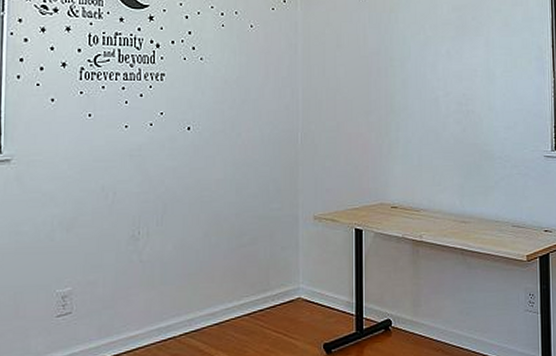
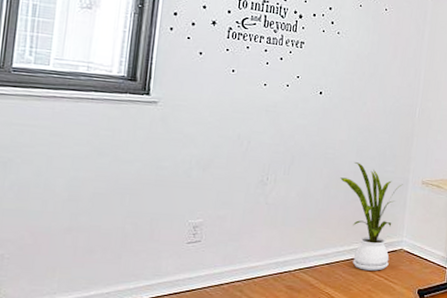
house plant: none [221,203,292,327] -> present [340,162,403,271]

